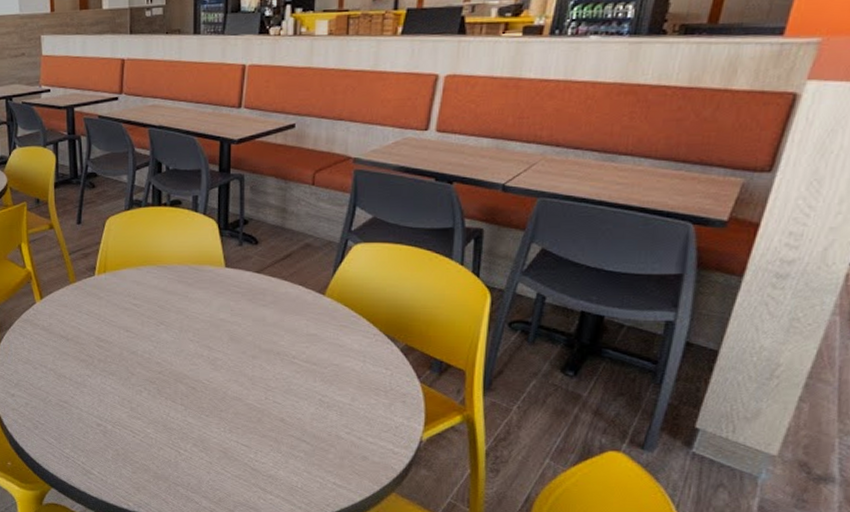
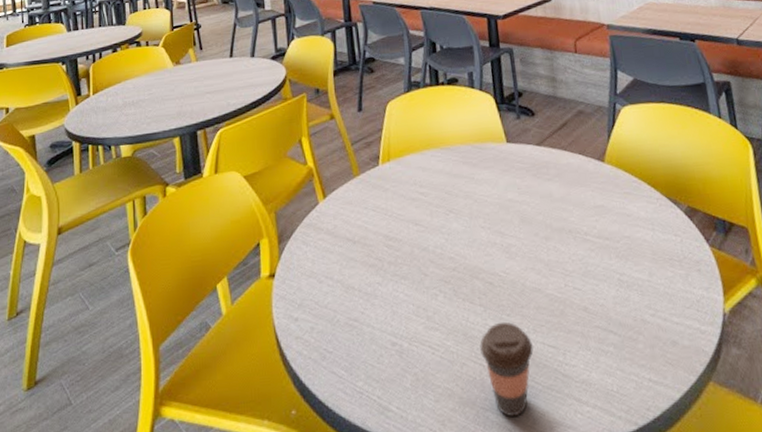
coffee cup: none [177,420,227,493] -> present [480,321,533,416]

